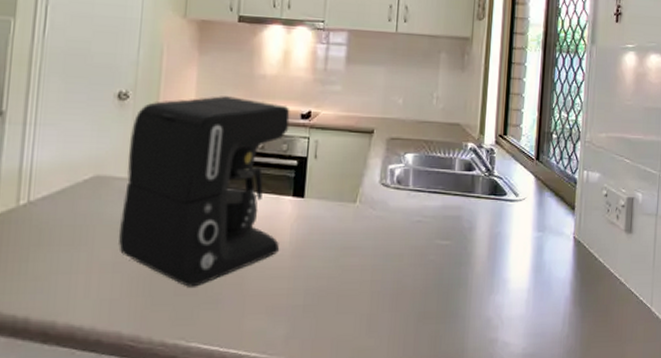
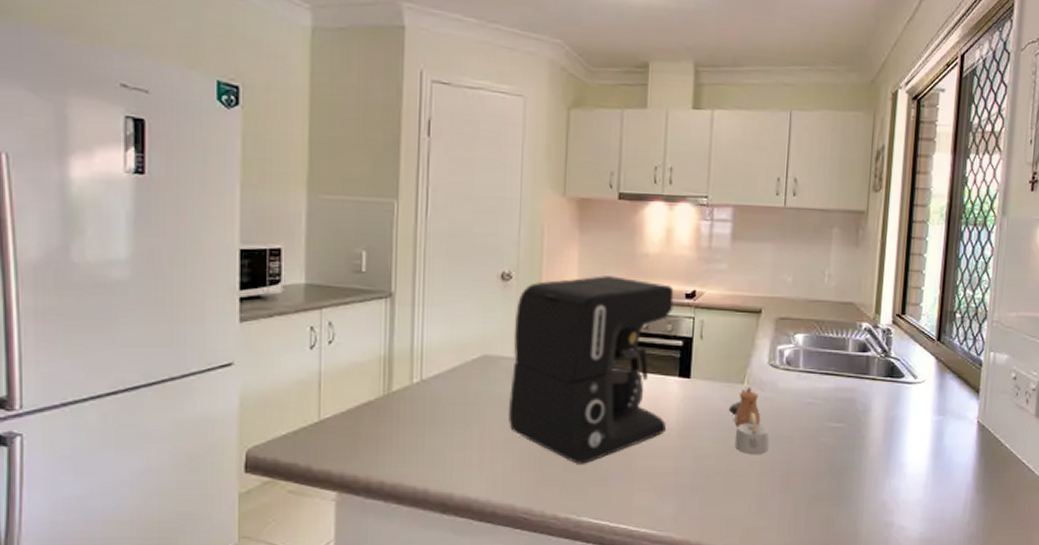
teapot: none [340,206,380,273] -> present [728,387,769,454]

